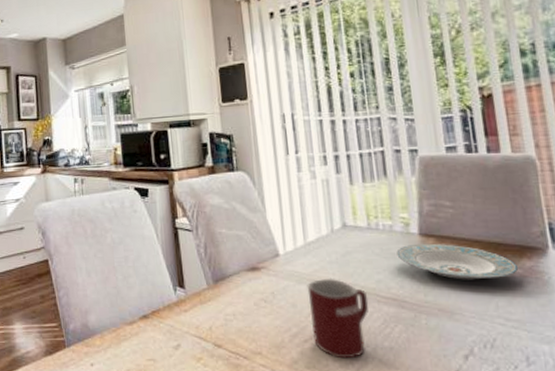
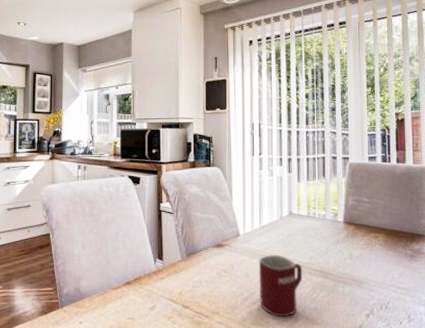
plate: present [396,243,519,280] -> none [326,229,410,258]

